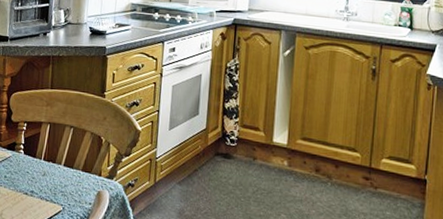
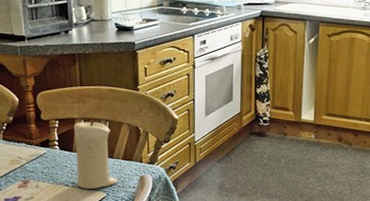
candle: none [35,124,75,201] -> present [73,119,118,190]

